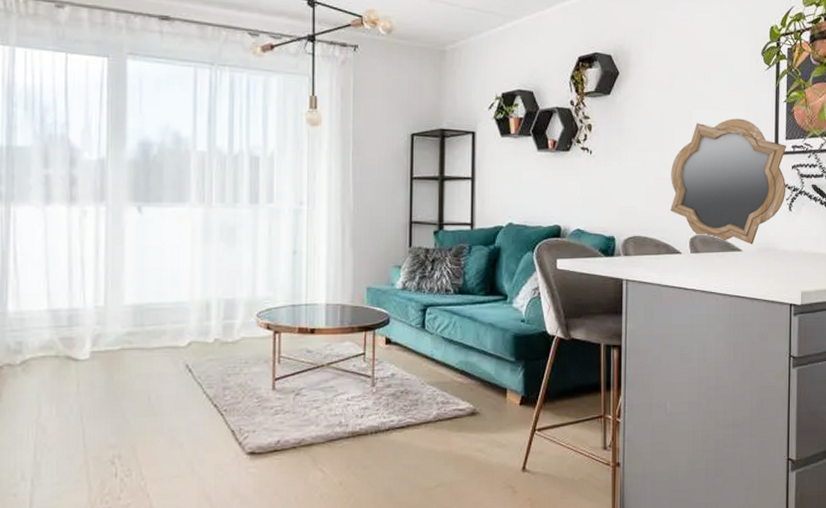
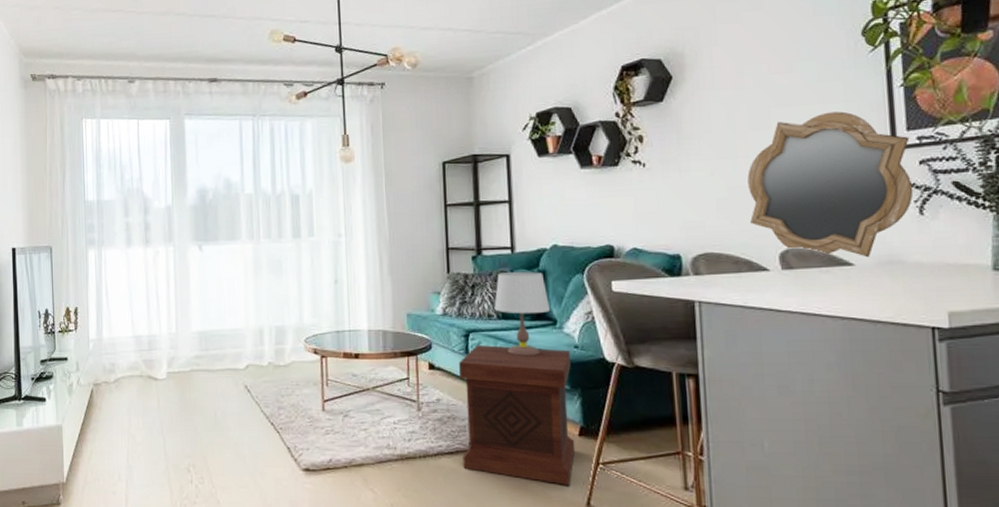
side table: none [413,319,517,452] -> present [459,345,576,485]
table lamp: none [452,247,503,330] -> present [494,271,551,357]

